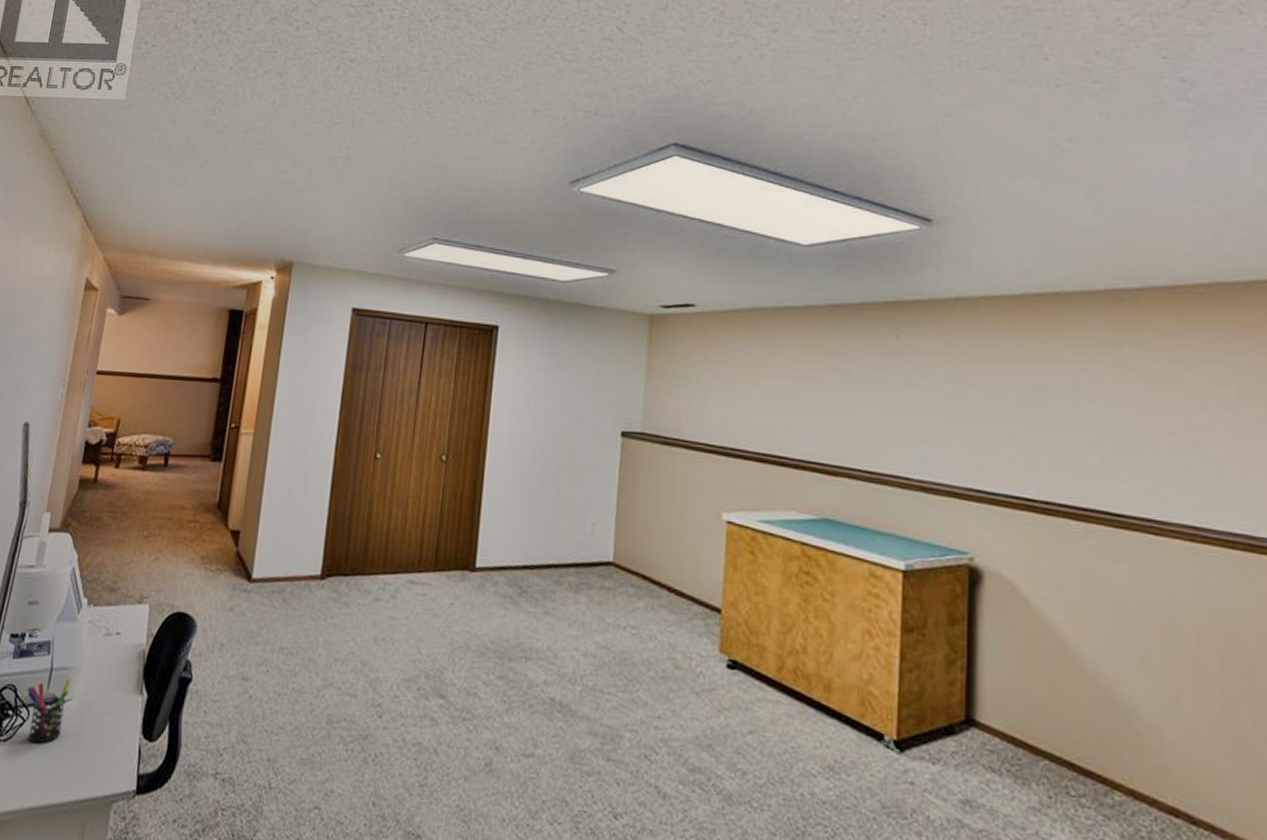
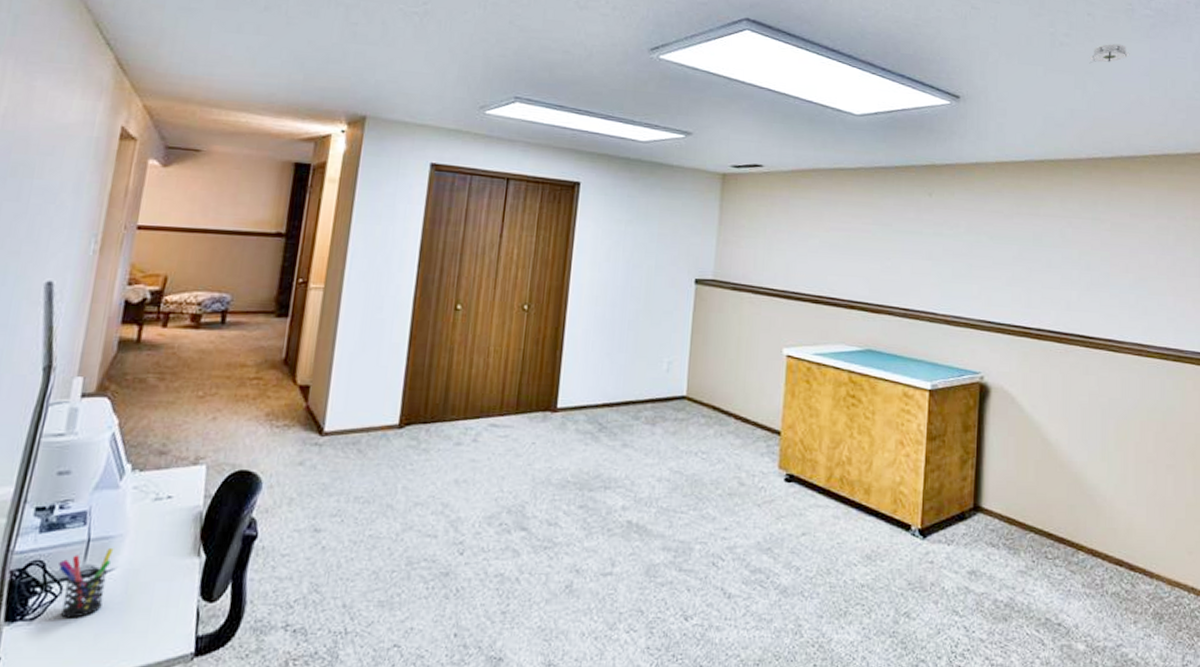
smoke detector: none [1103,146,1161,173] -> present [1089,43,1130,64]

